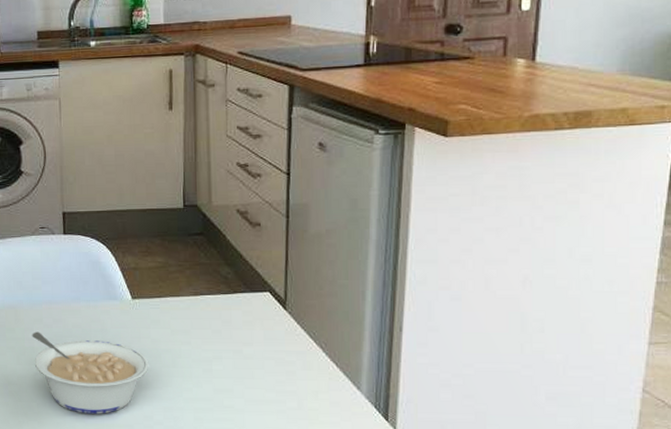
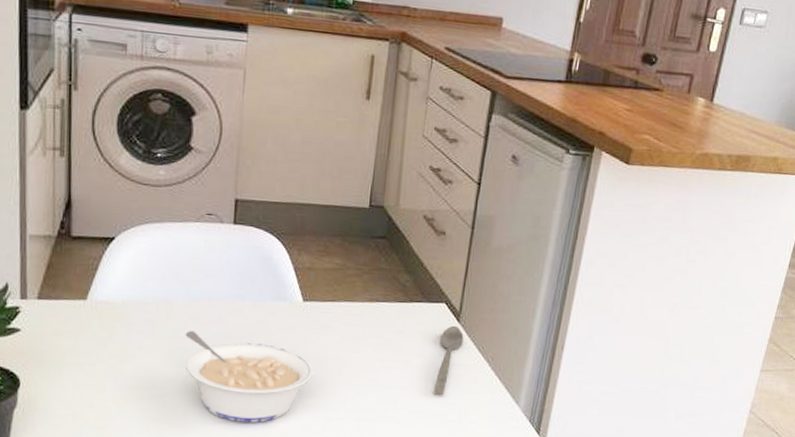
spoon: none [268,313,293,384] -> present [434,325,464,396]

